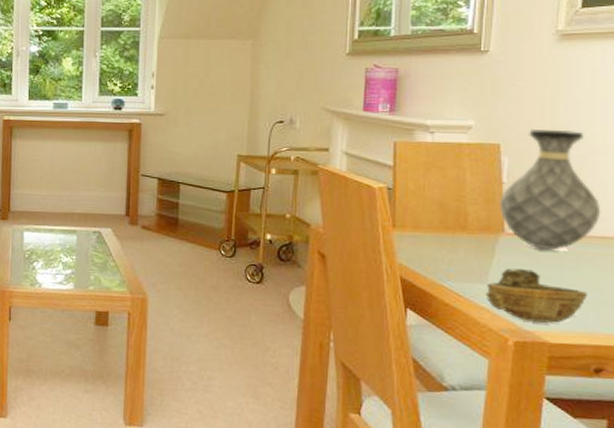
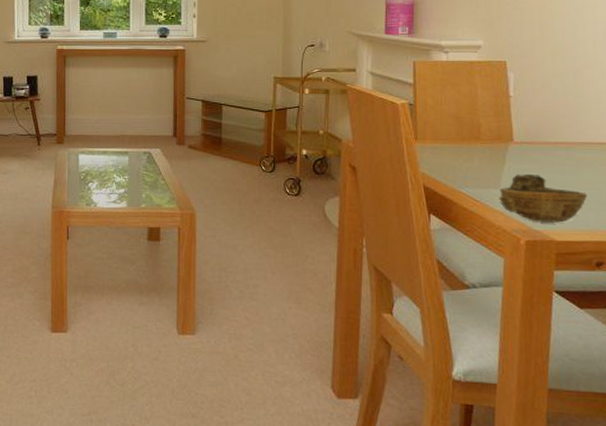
vase: present [500,128,601,251] -> none [508,46,596,156]

